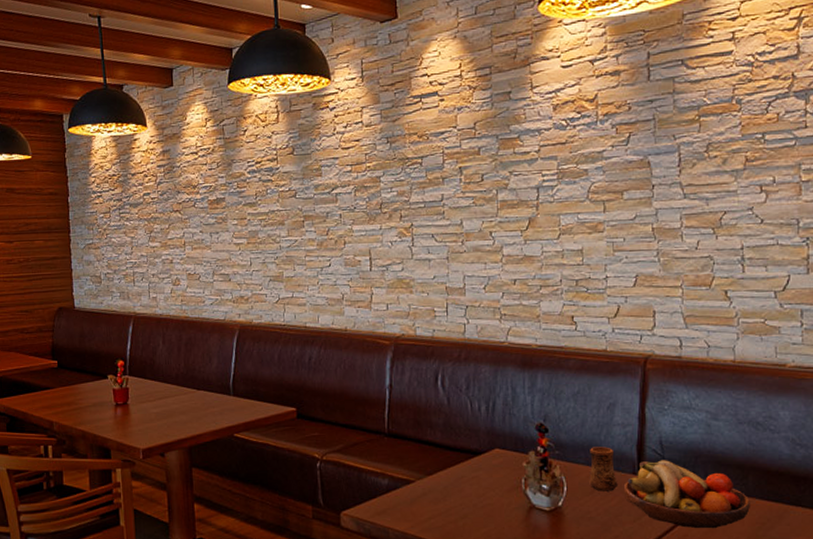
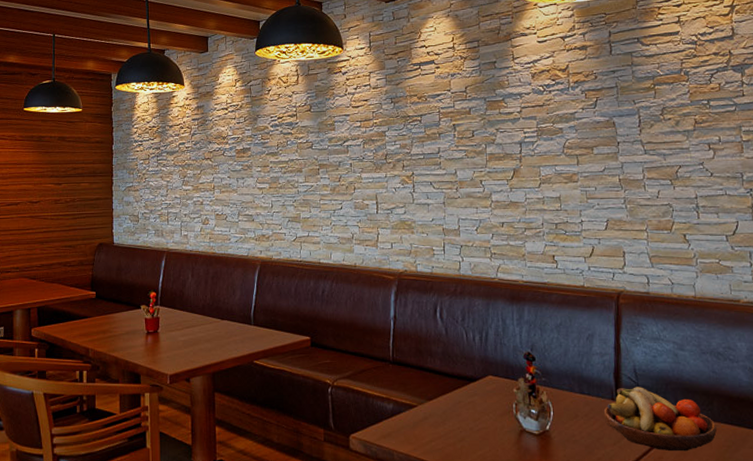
cup: present [589,447,618,491] -> none [573,374,599,416]

